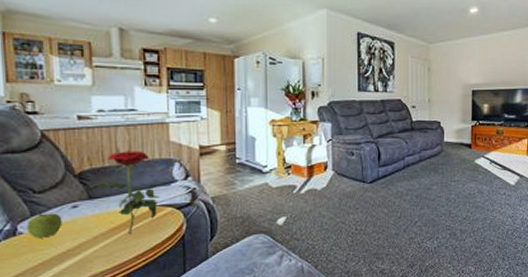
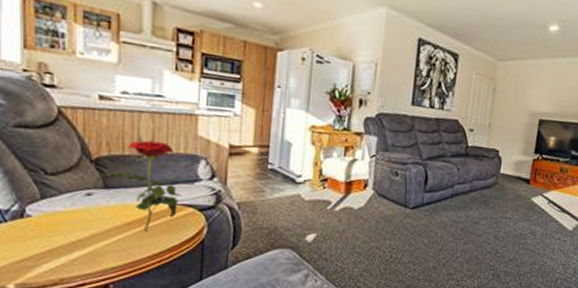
fruit: present [26,213,63,238] -> none [35,197,74,224]

